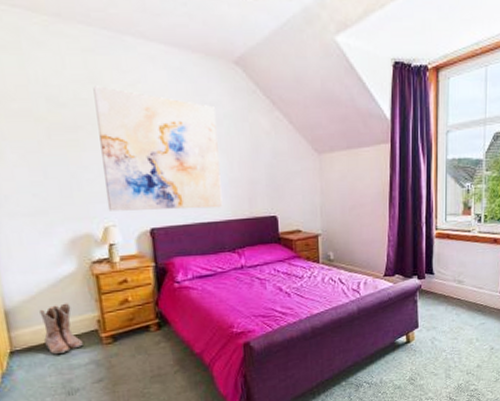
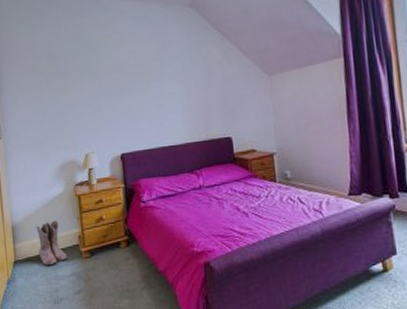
wall art: present [93,86,223,211] -> none [79,40,182,141]

